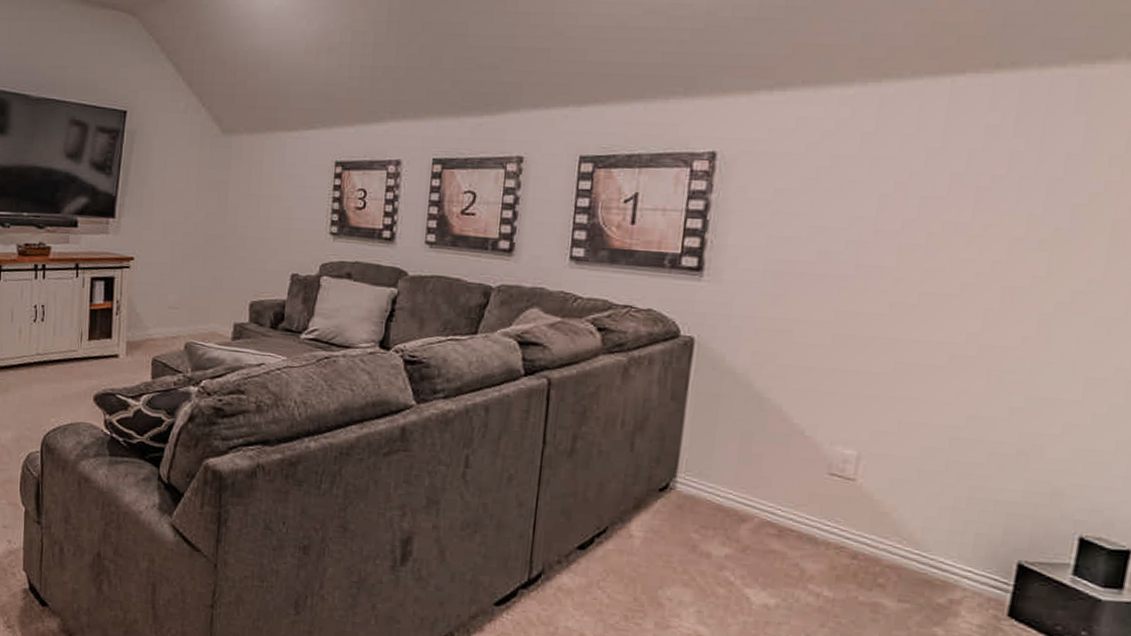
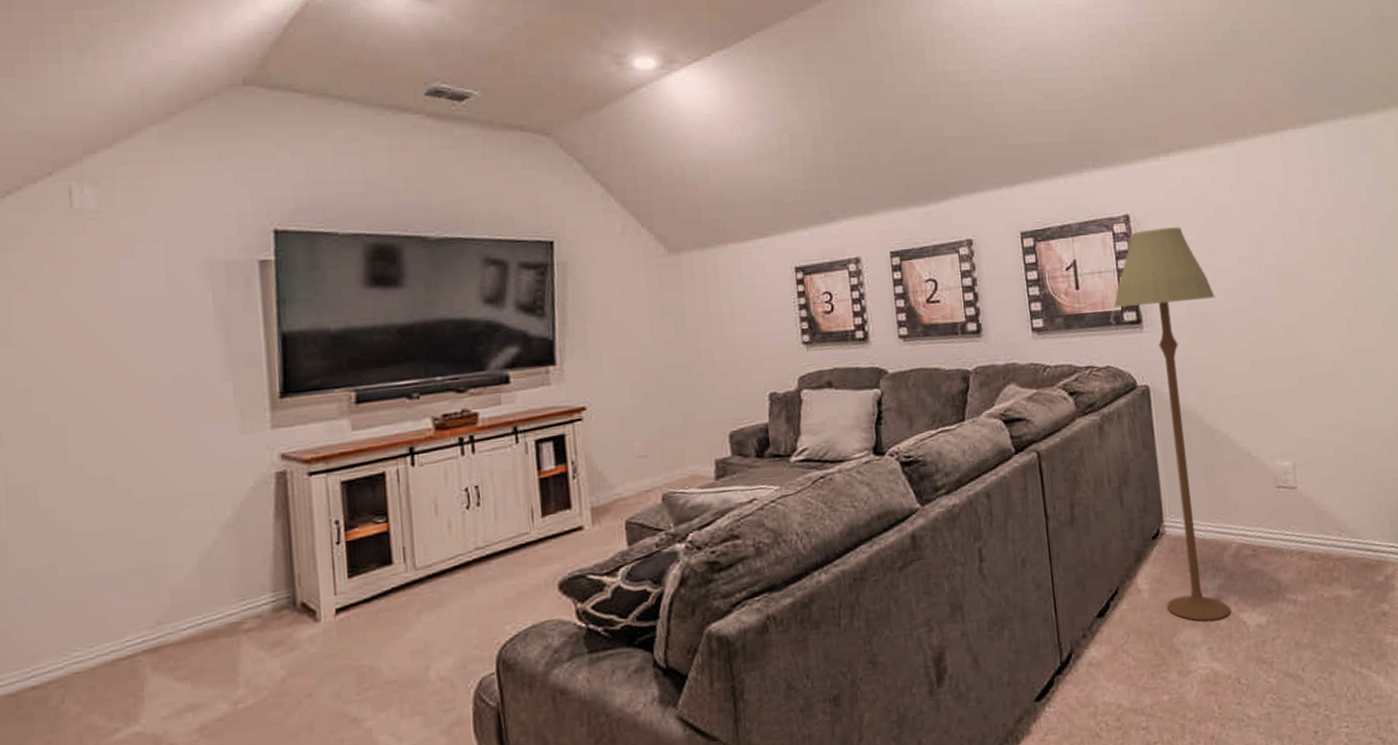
floor lamp: none [658,171,806,588] -> present [1114,227,1231,622]

